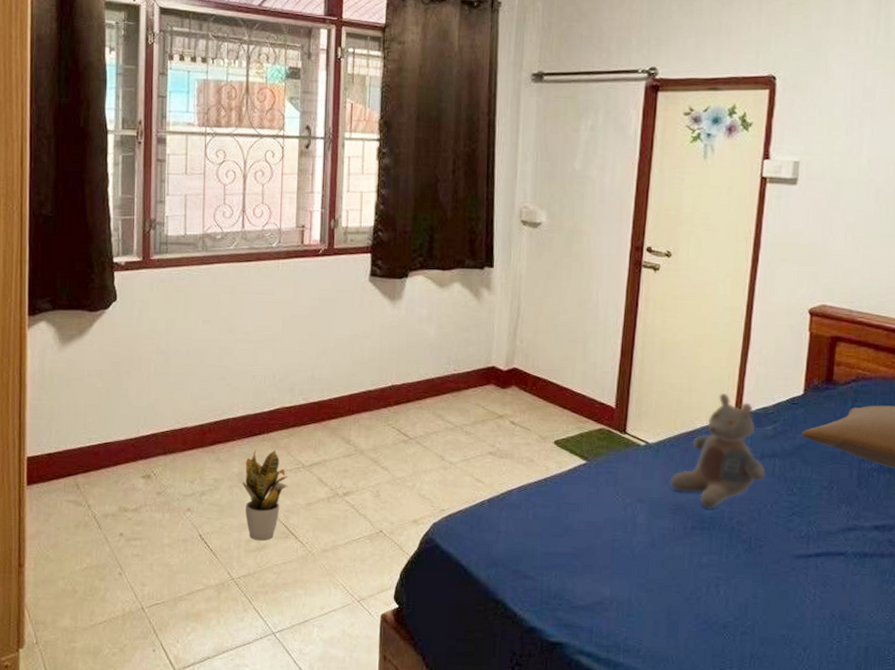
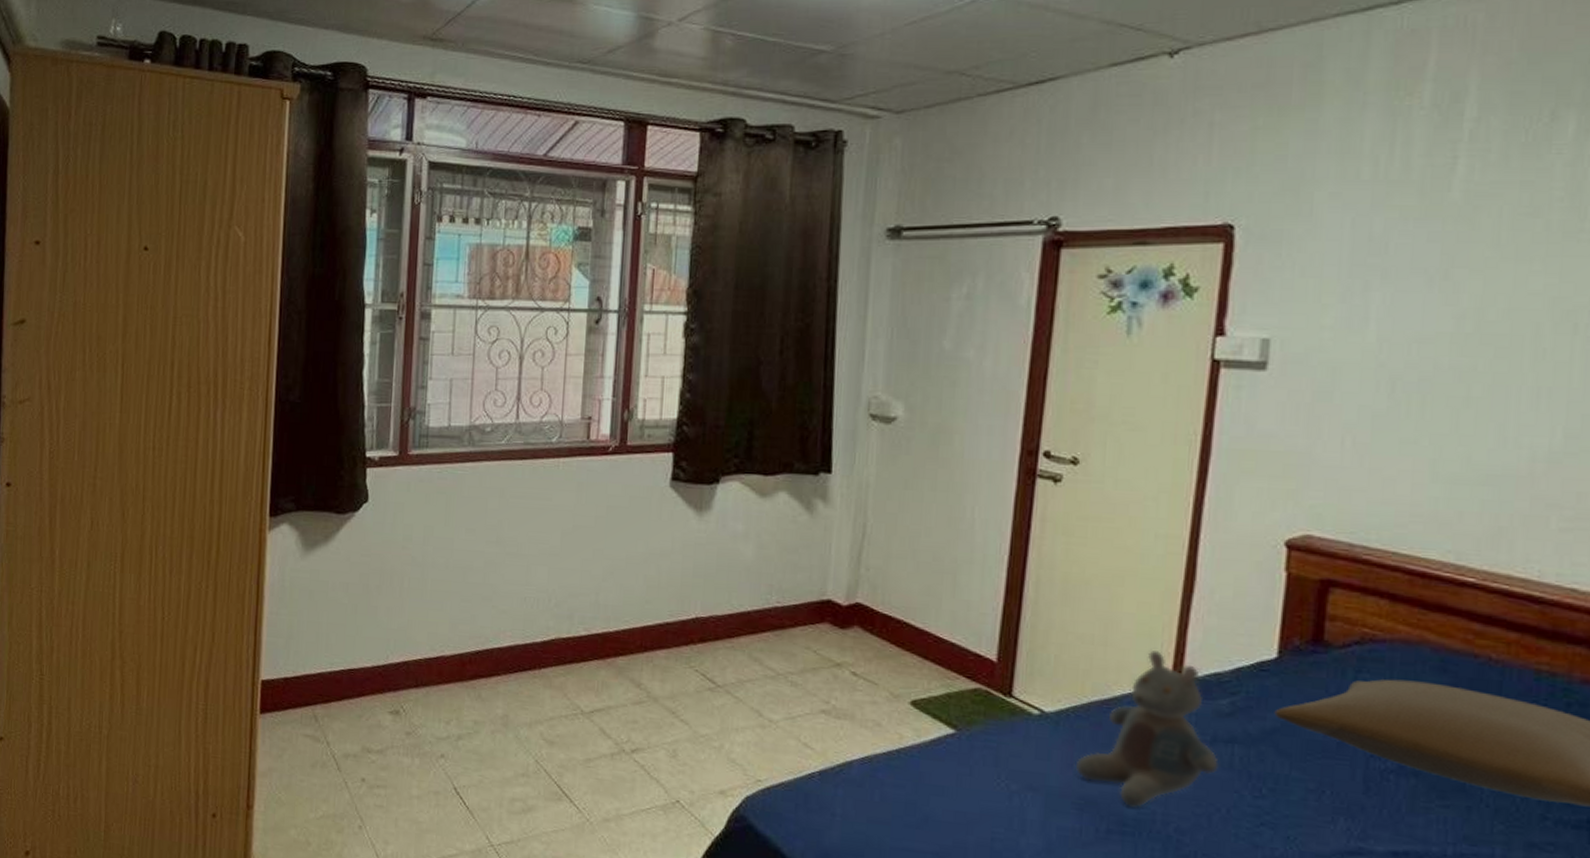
potted plant: present [242,449,289,541] -> none [507,688,563,802]

